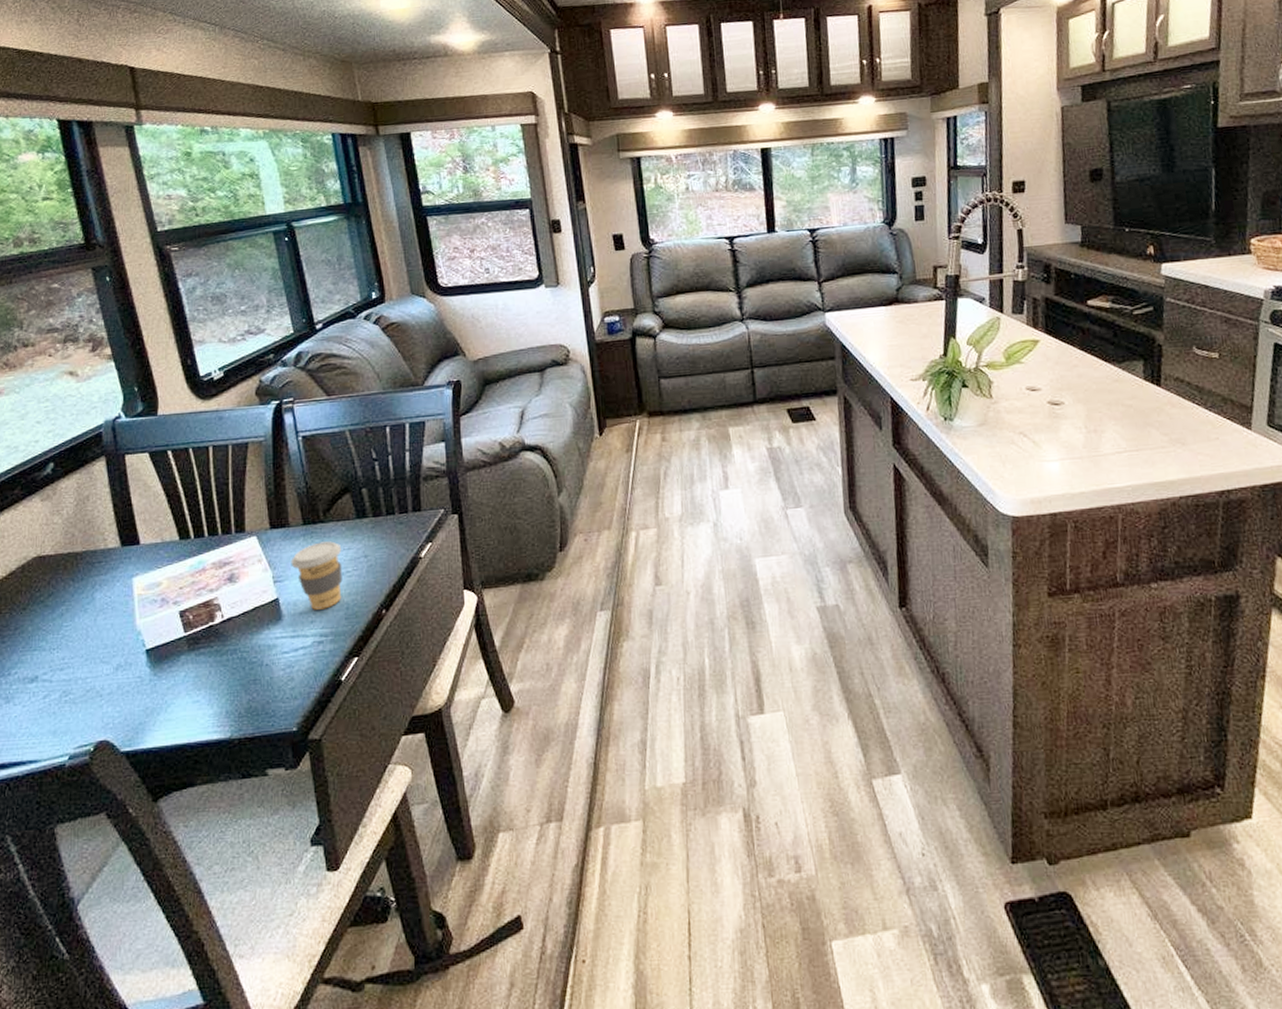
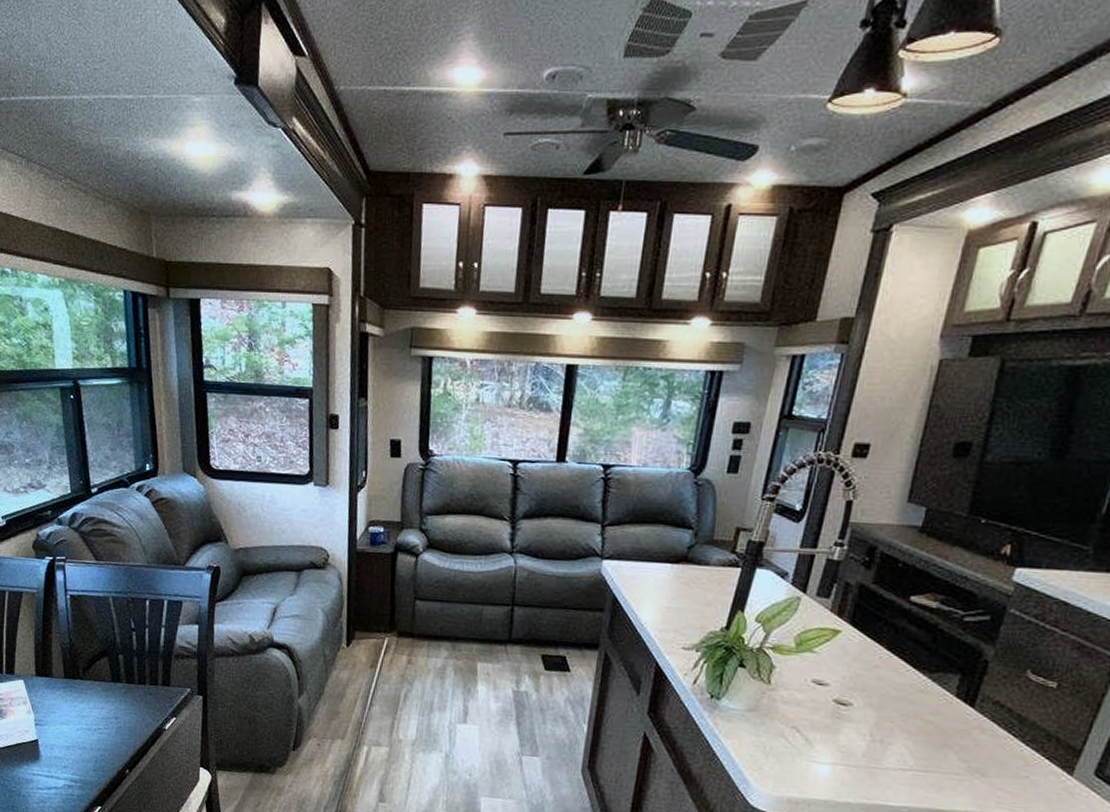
coffee cup: present [291,541,343,610] -> none [51,696,96,758]

